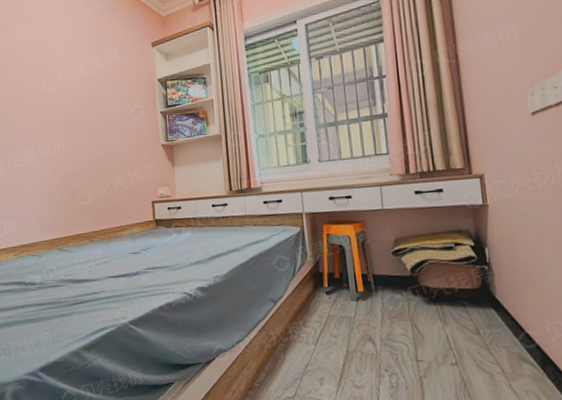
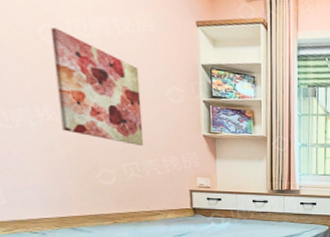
wall art: none [49,80,113,165] -> present [50,27,144,146]

